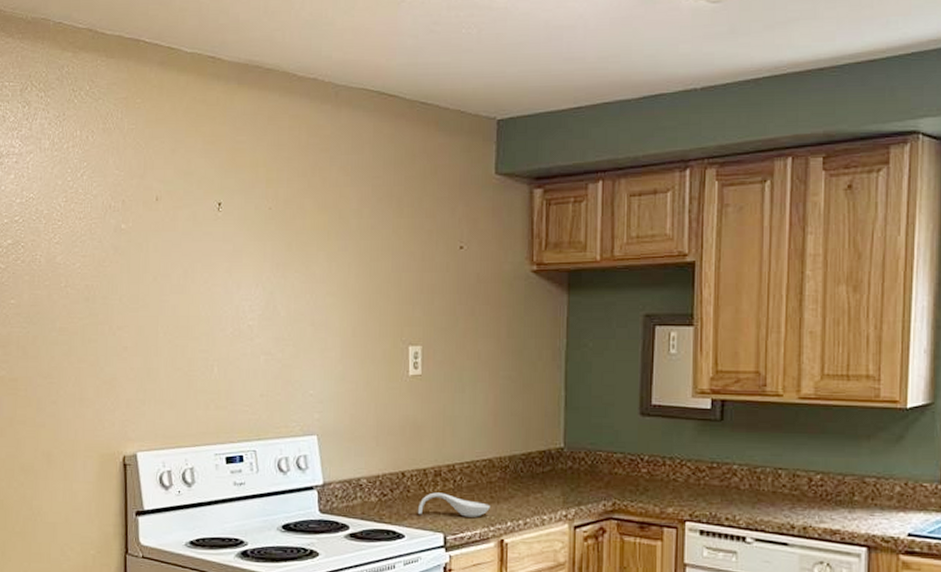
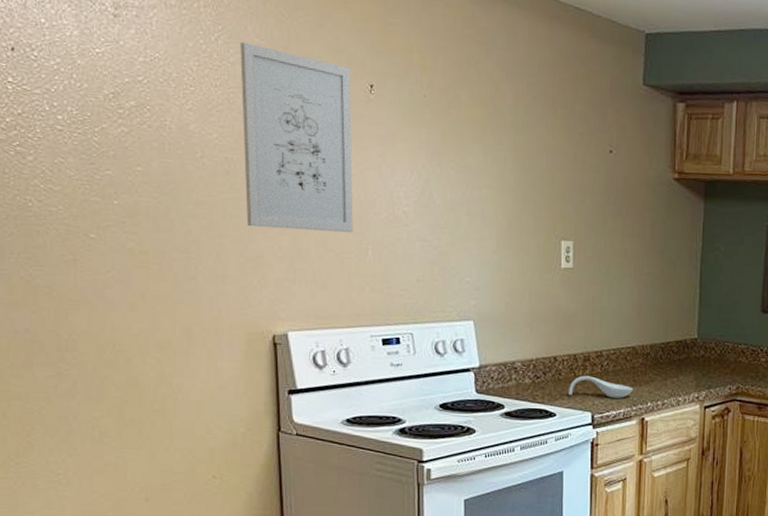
wall art: none [102,175,201,351] -> present [240,42,353,233]

